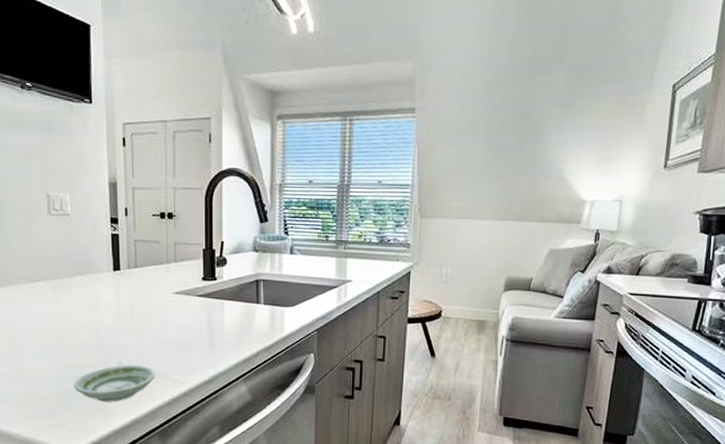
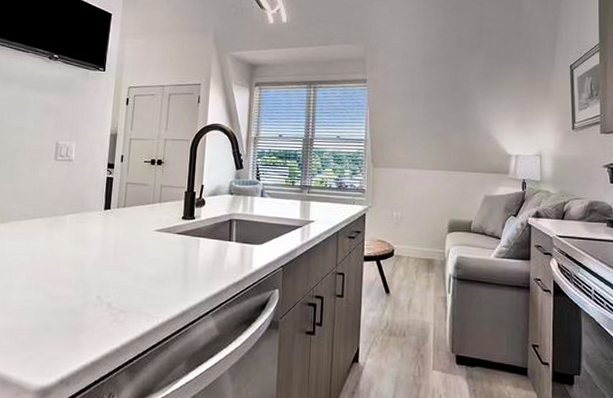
saucer: present [73,365,156,402] -> none [52,299,131,336]

